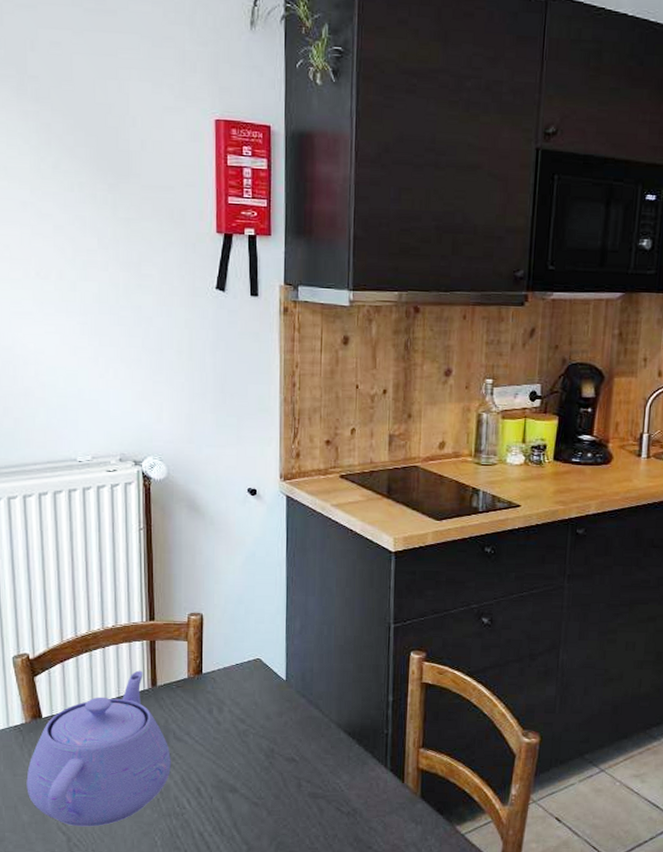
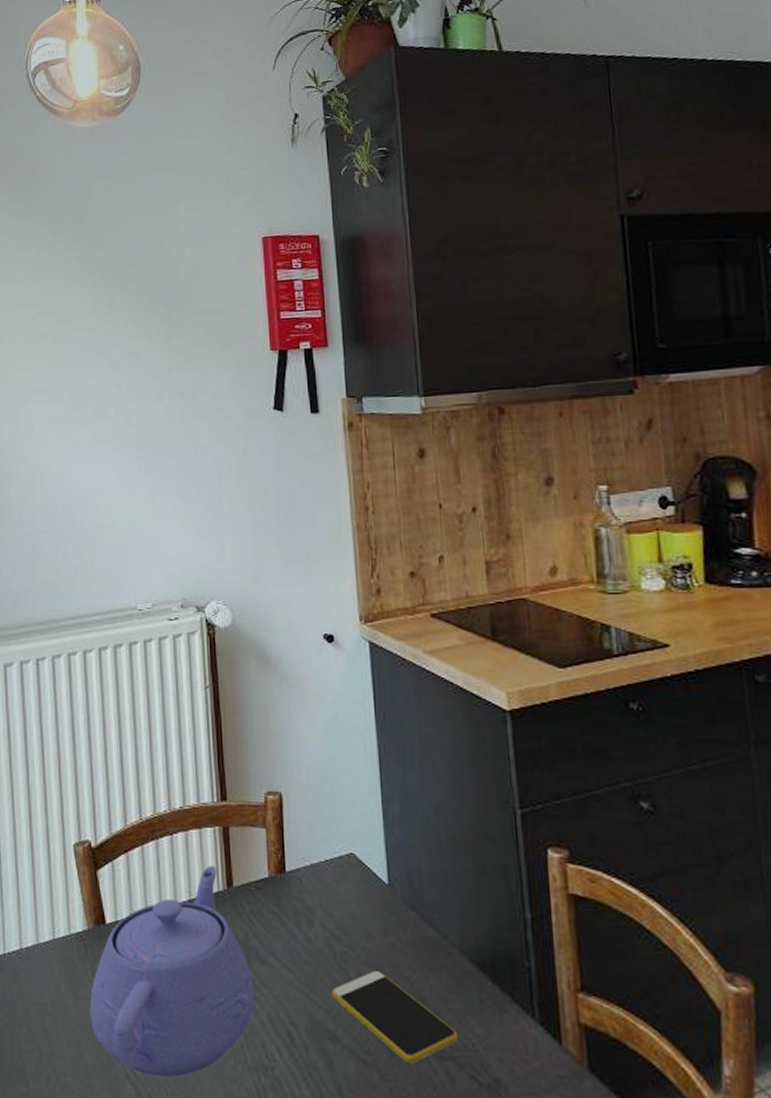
smartphone: none [234,742,330,803] -> present [331,971,459,1064]

